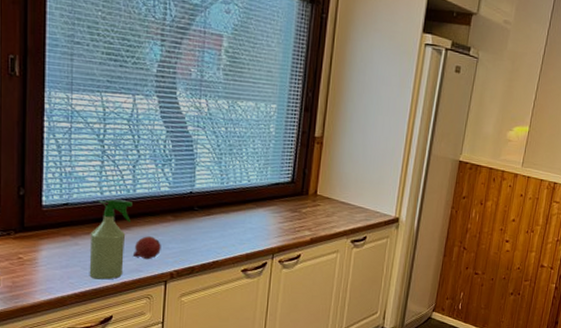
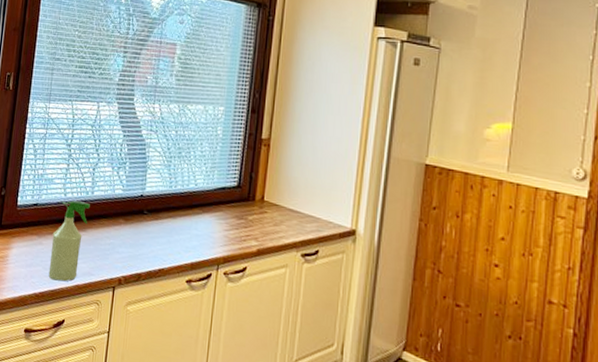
fruit: present [132,236,161,260] -> none [86,239,112,263]

